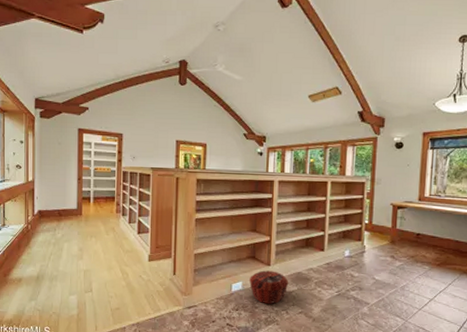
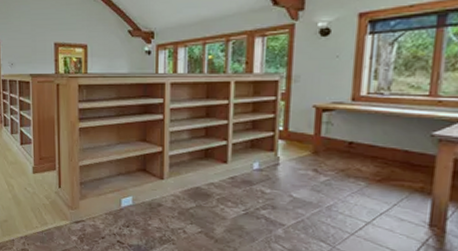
woven basket: present [249,270,289,305] -> none [141,184,186,222]

